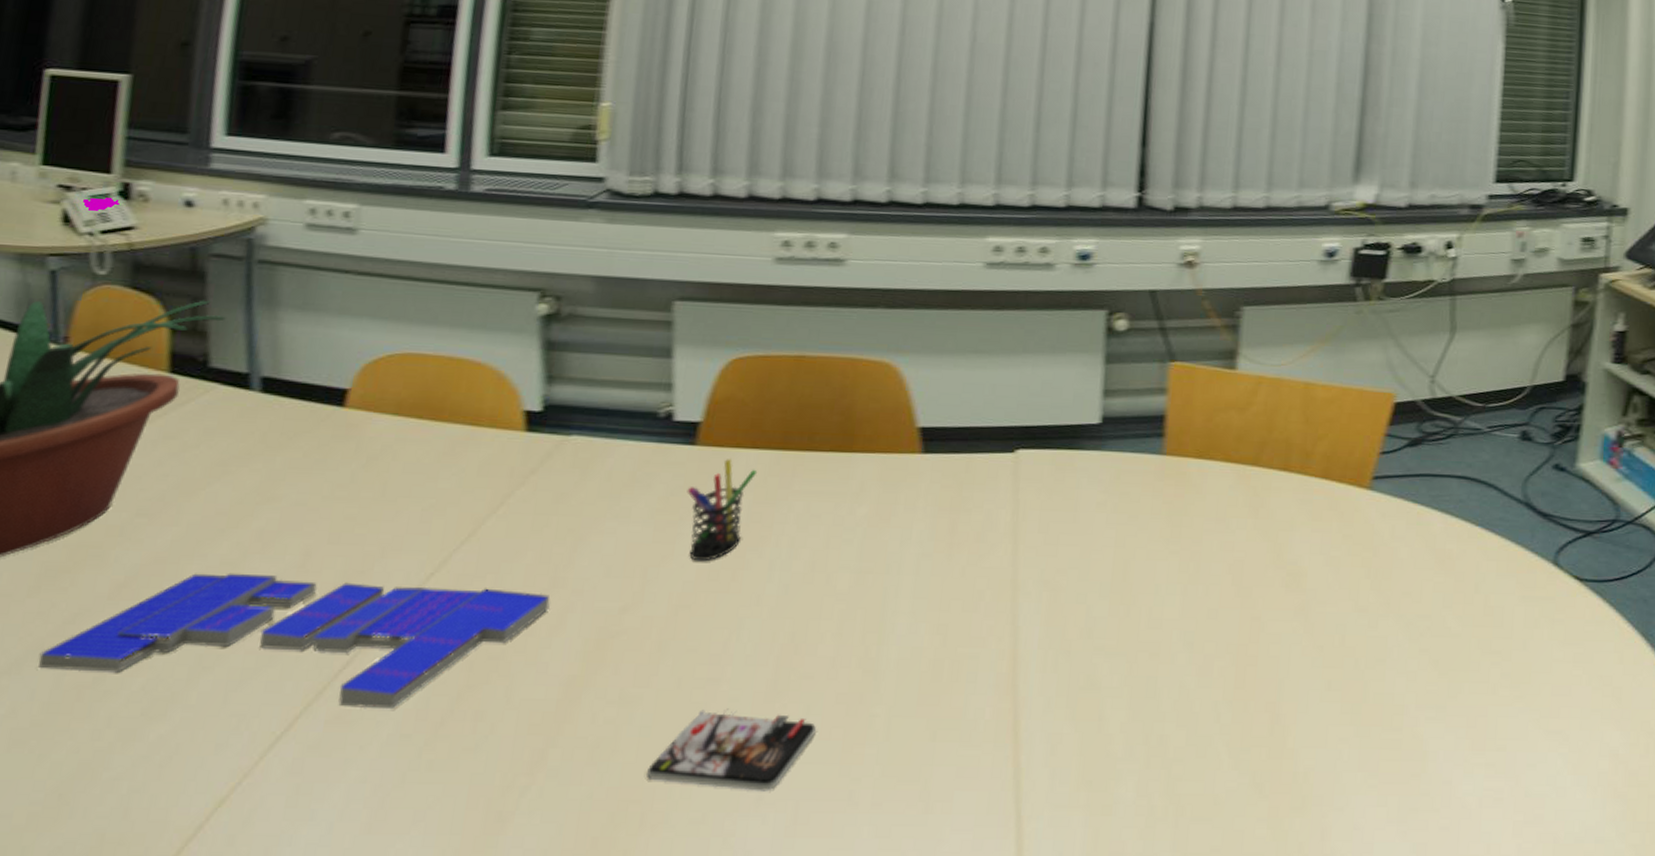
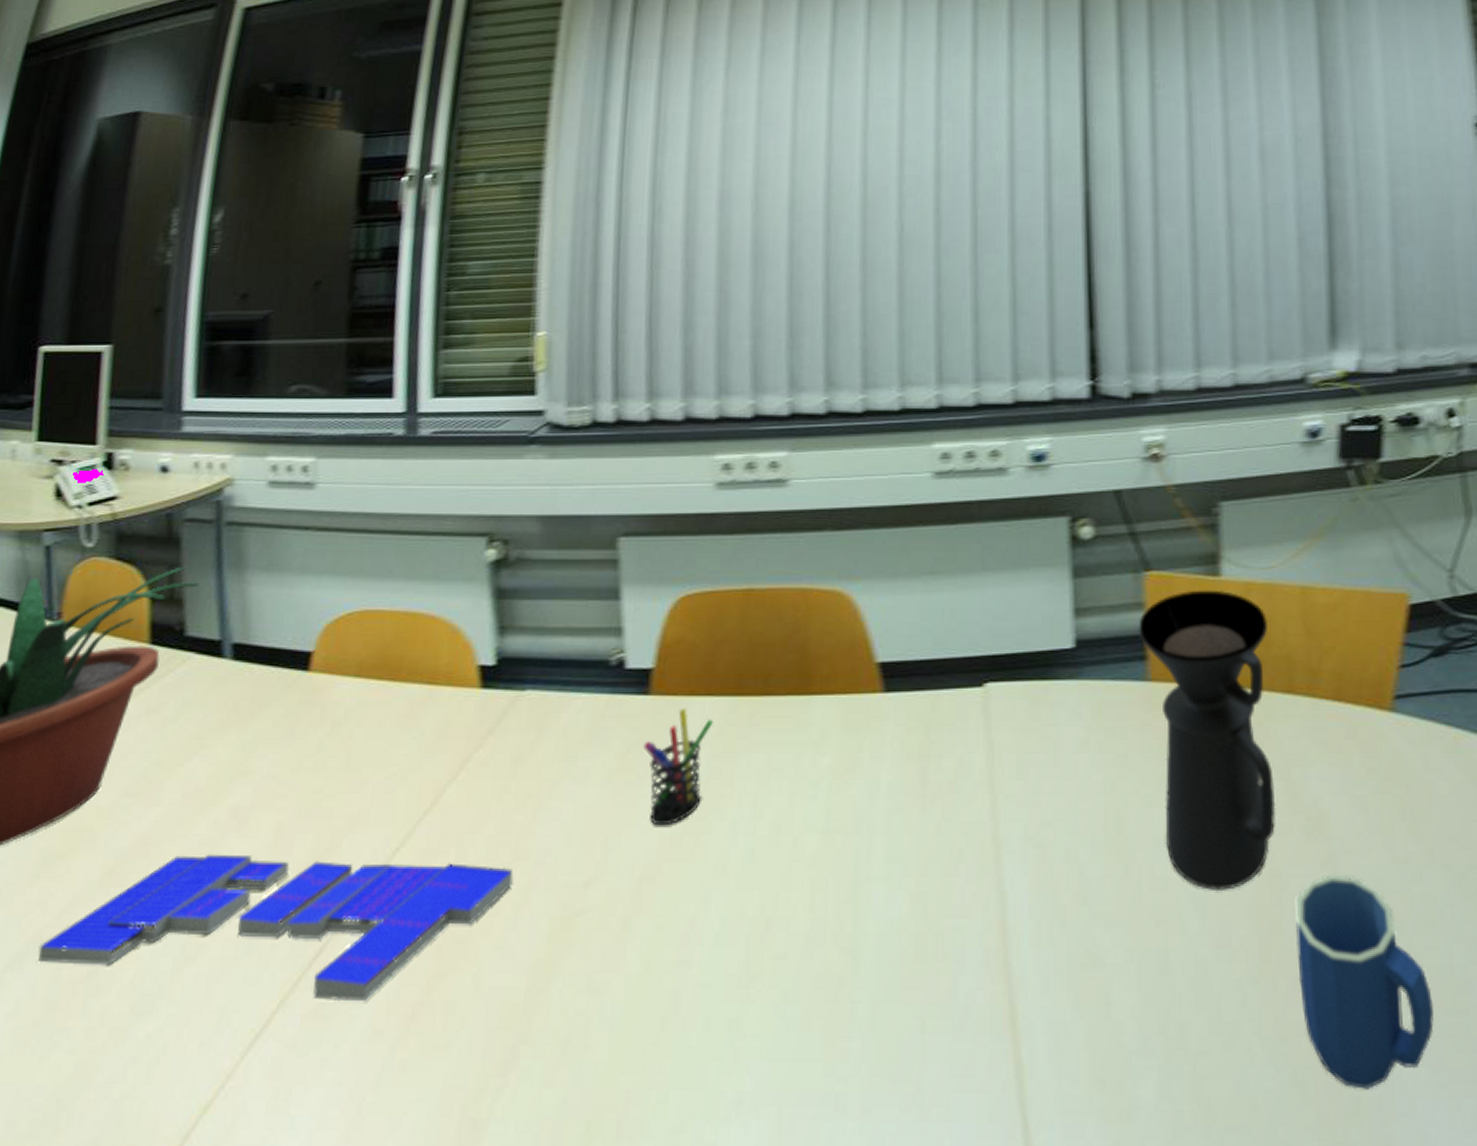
smartphone: present [646,708,816,792] -> none [621,996,794,1094]
coffee maker: none [1159,380,1274,631] -> present [1138,589,1276,892]
mug: none [1266,619,1375,789] -> present [1296,875,1435,1089]

